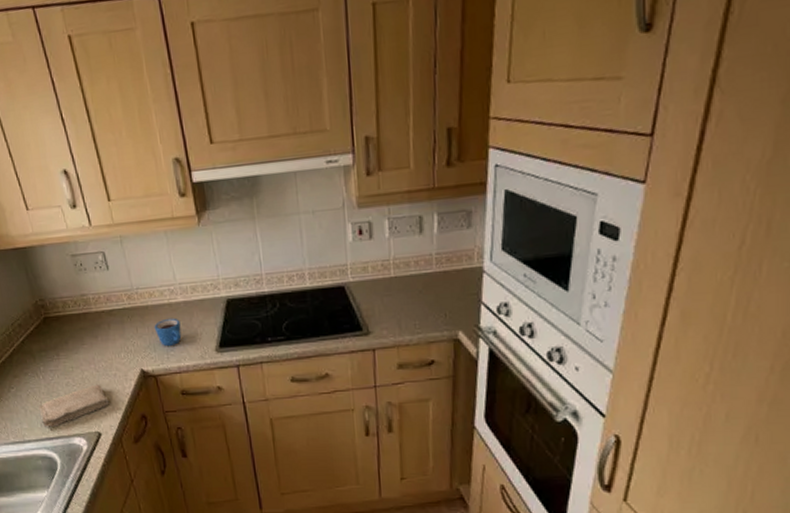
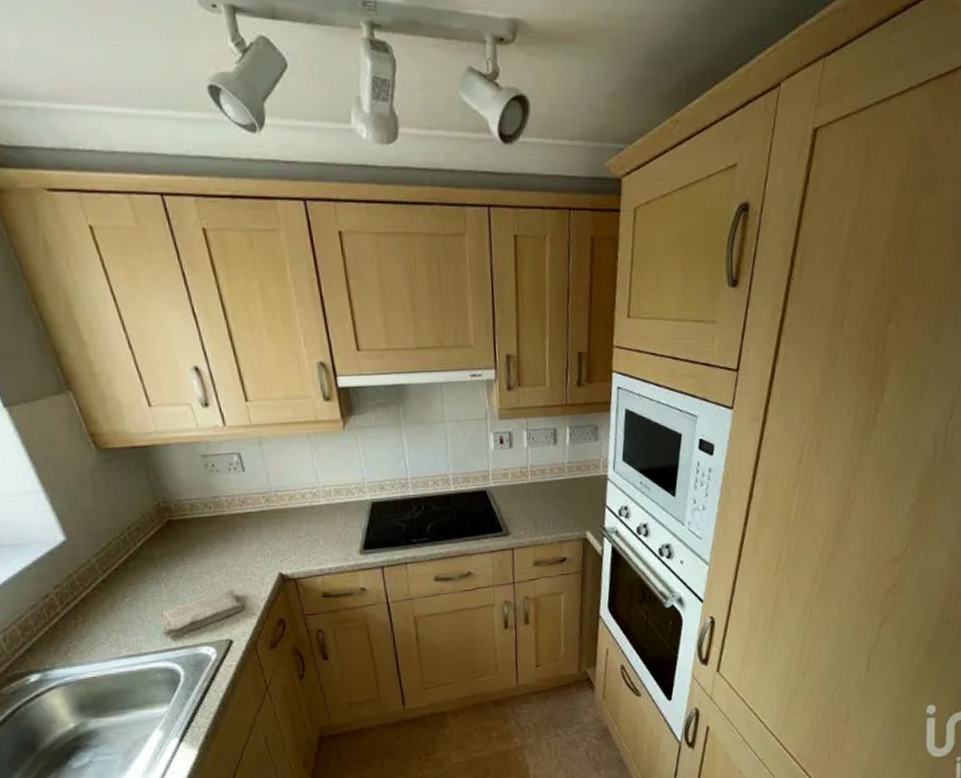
mug: present [154,318,182,347] -> none [294,520,324,550]

